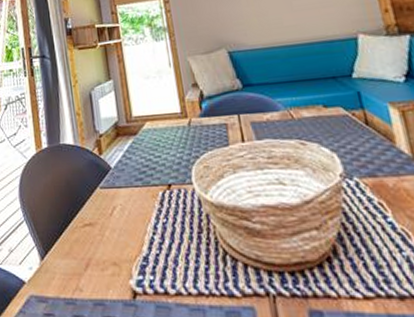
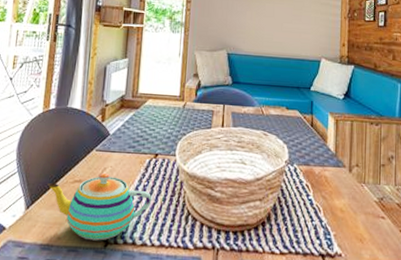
teapot: none [56,213,177,292] -> present [46,173,152,241]

